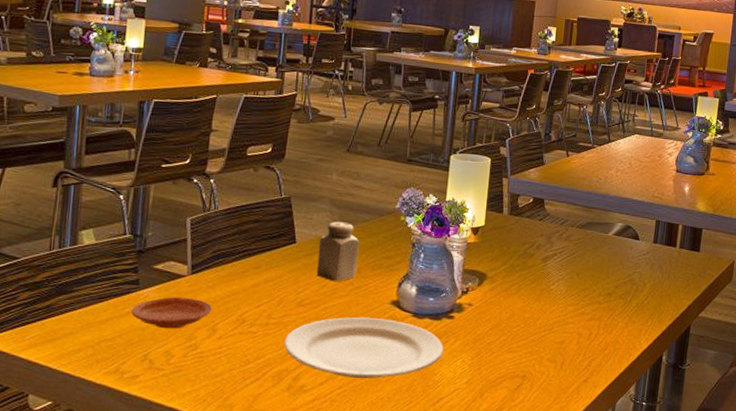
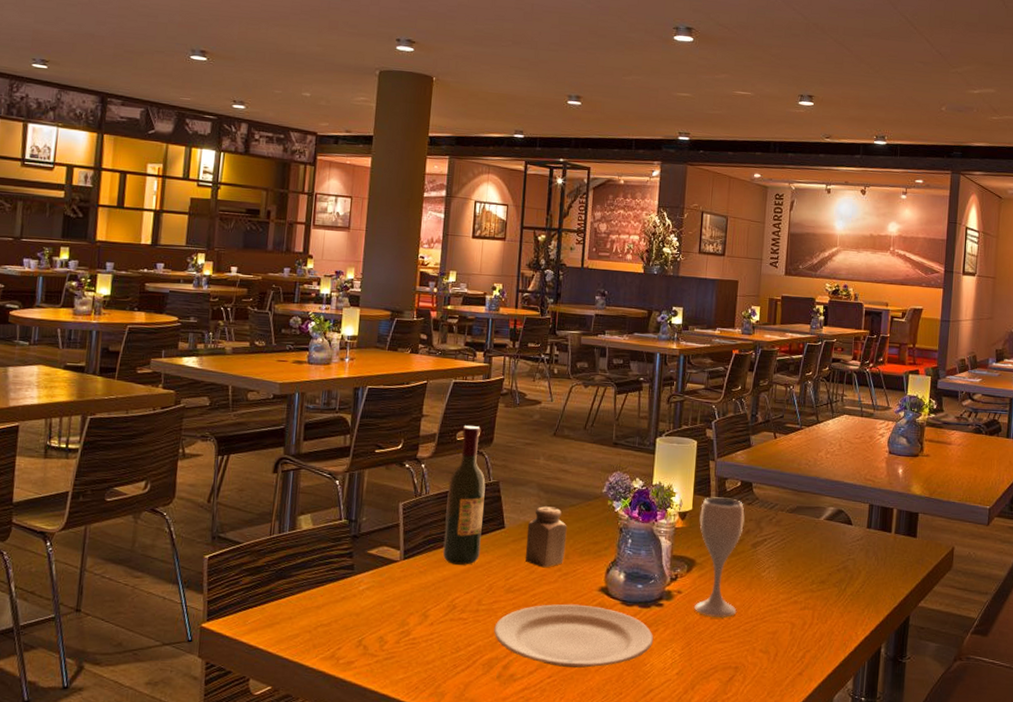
plate: present [131,297,212,329] -> none [347,582,424,615]
wine bottle: none [232,140,277,280] -> present [442,425,486,565]
cup: none [484,213,536,330] -> present [693,497,745,619]

